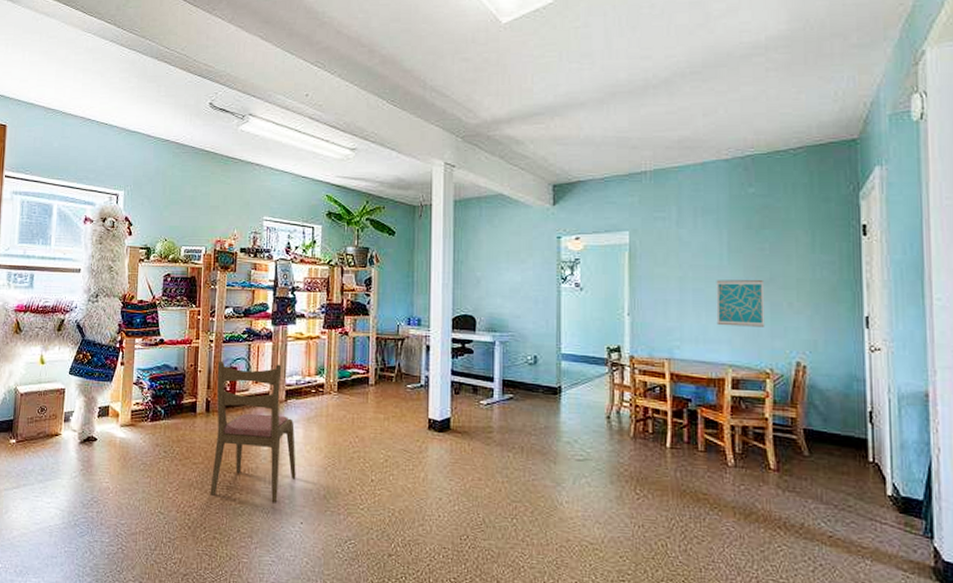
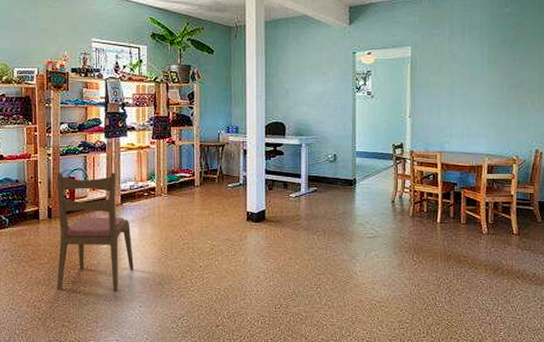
wall art: present [716,280,766,327] -> none [477,85,515,123]

